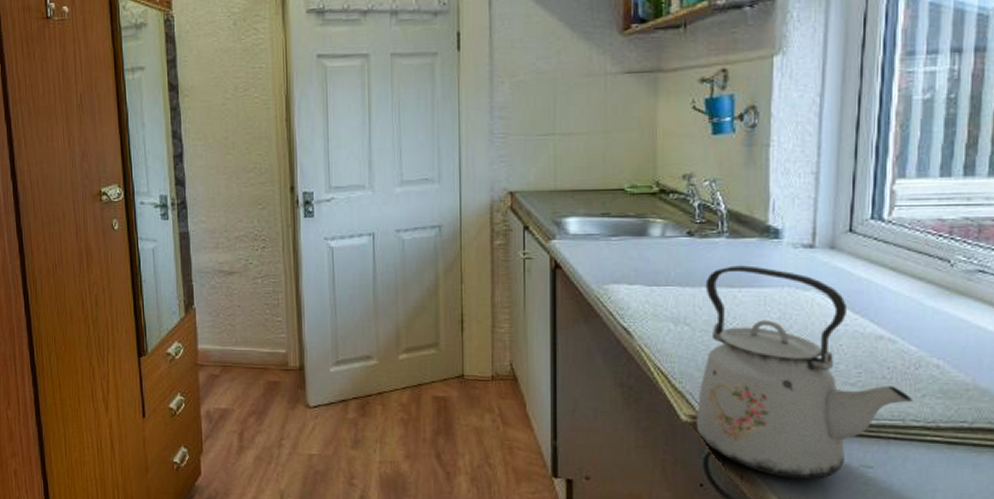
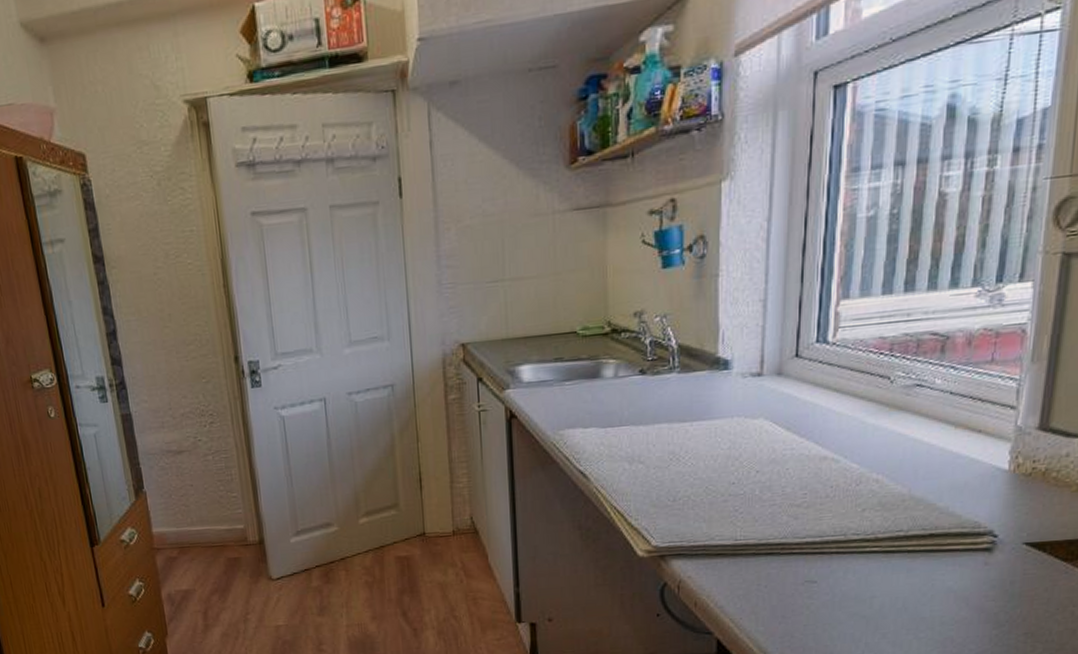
kettle: present [696,265,914,480] -> none [652,399,855,600]

